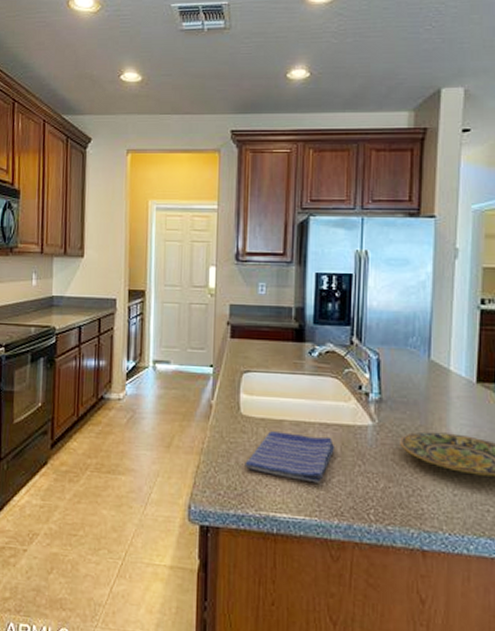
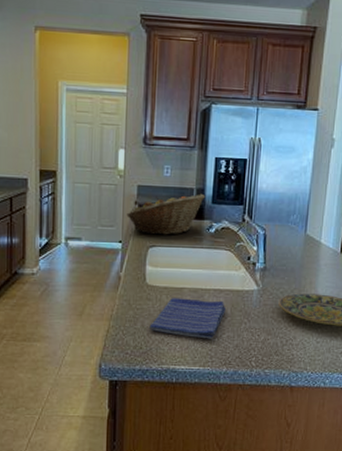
fruit basket: none [218,312,306,359] -> present [126,193,206,235]

